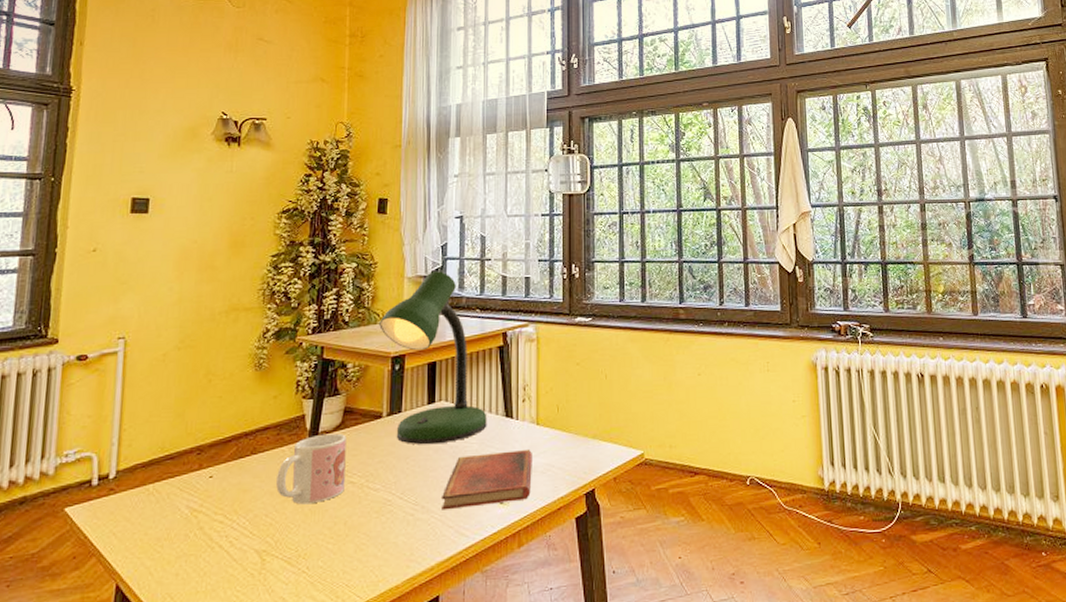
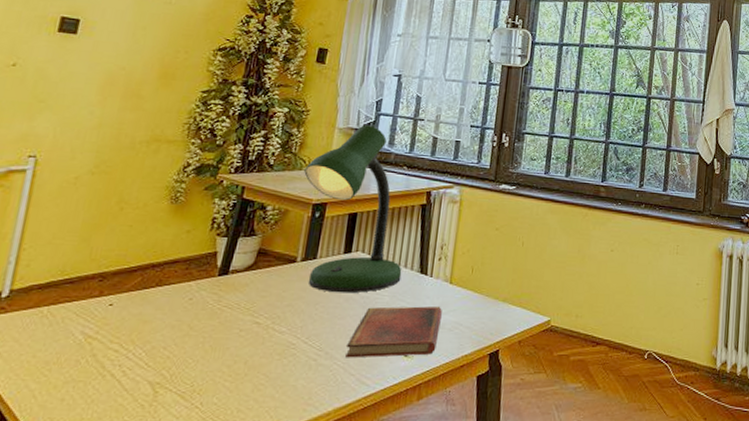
mug: present [276,433,347,505] -> none [178,272,258,341]

